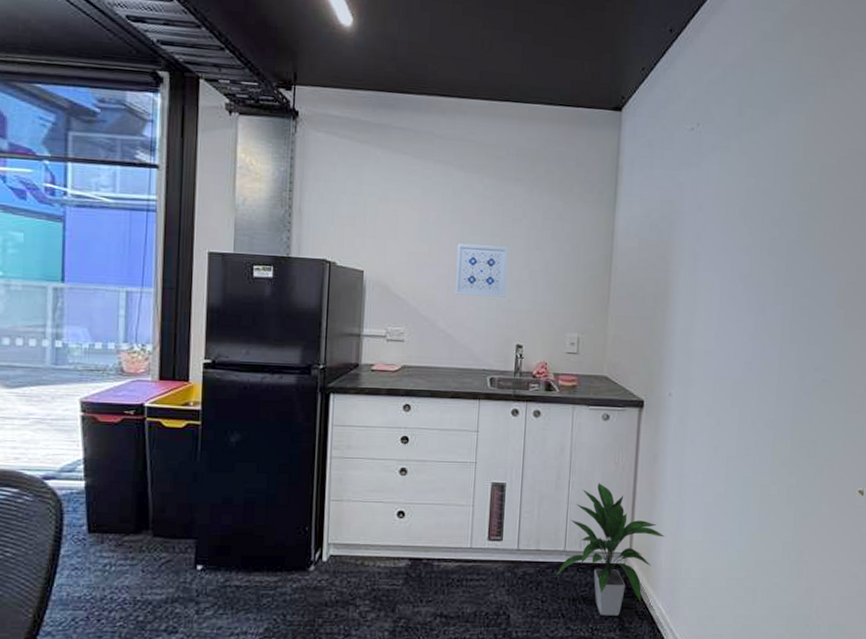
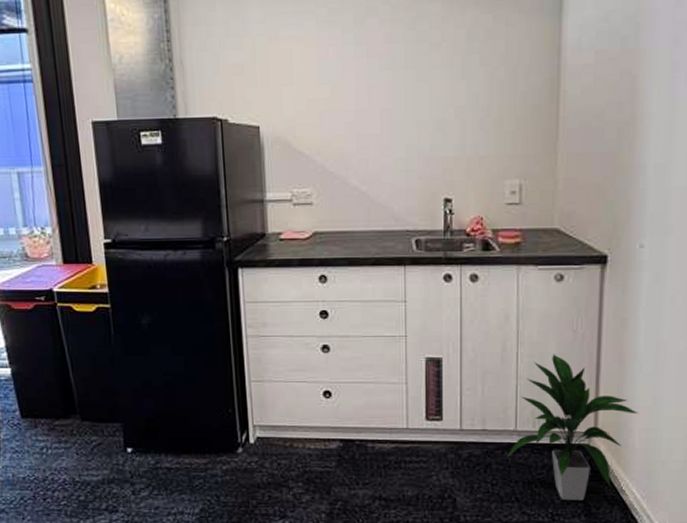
wall art: present [454,243,509,297] -> none [364,80,428,145]

